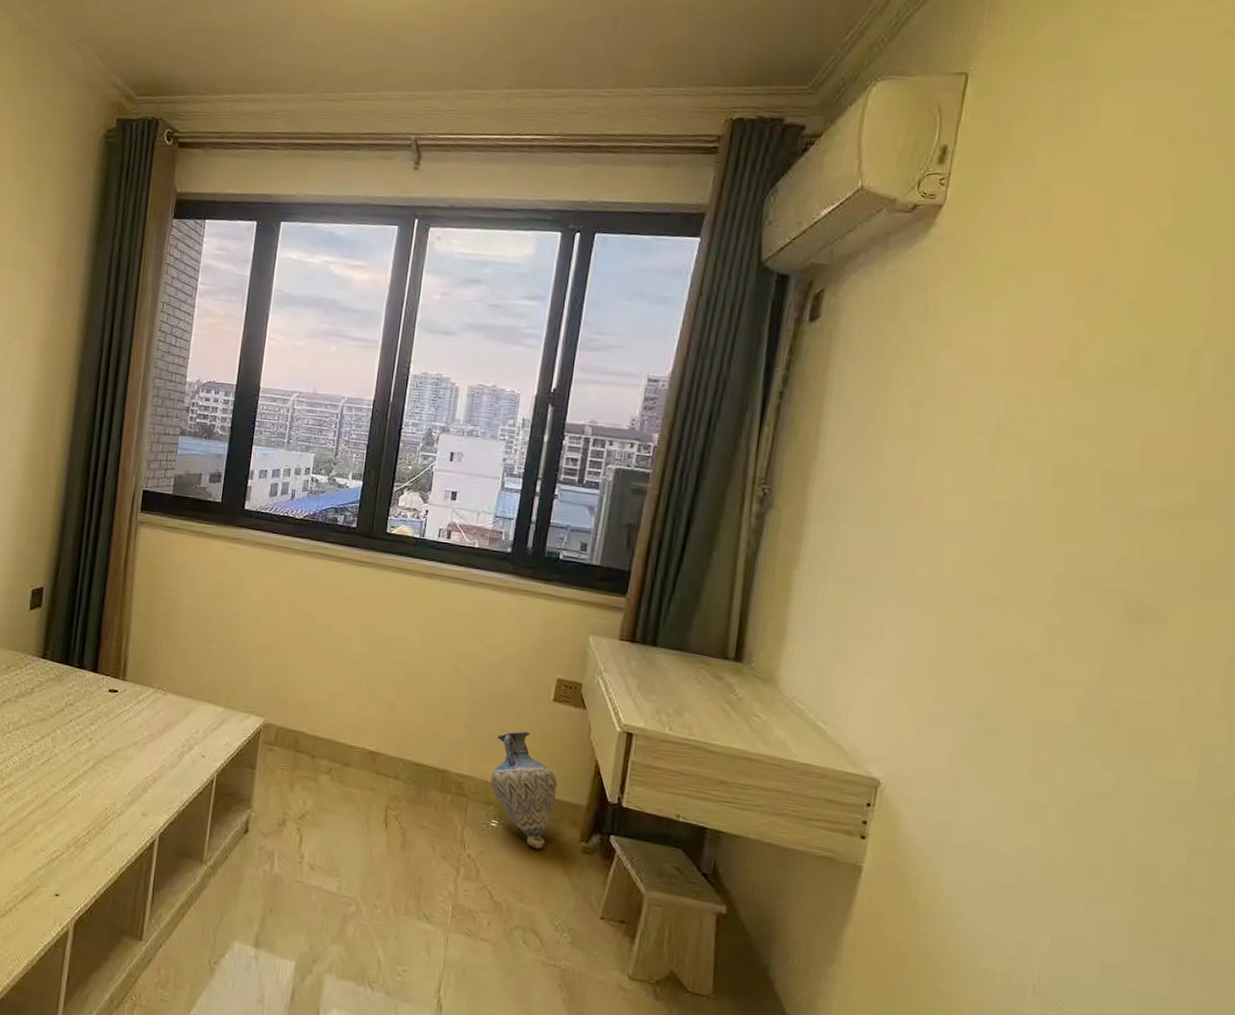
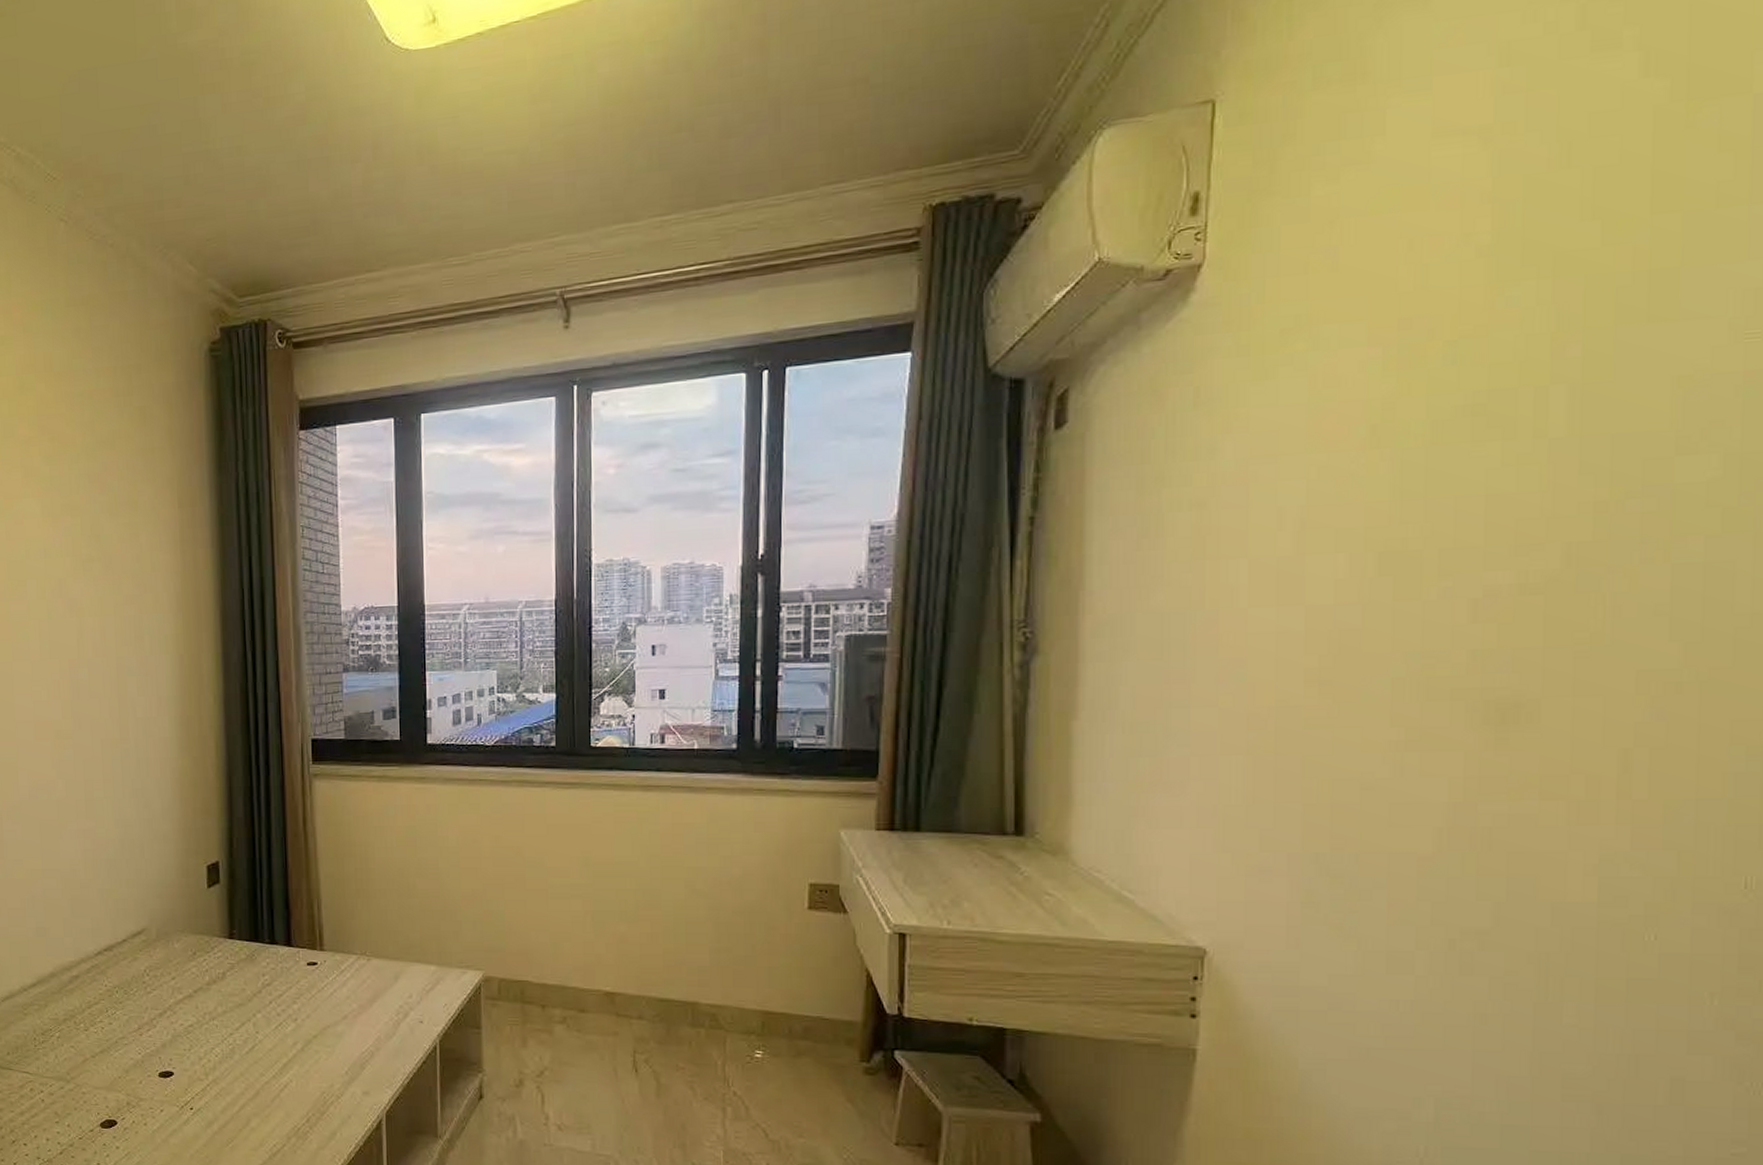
vase: present [490,730,558,849] -> none [748,947,826,1076]

